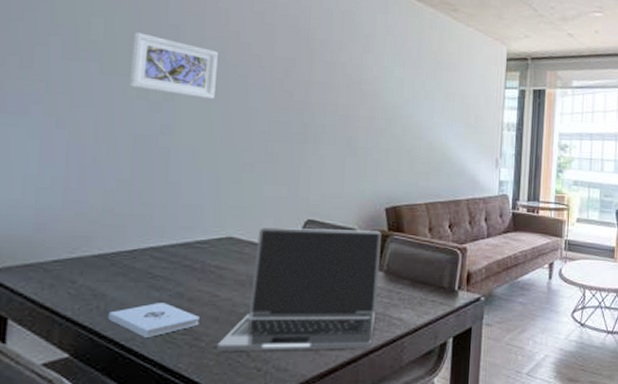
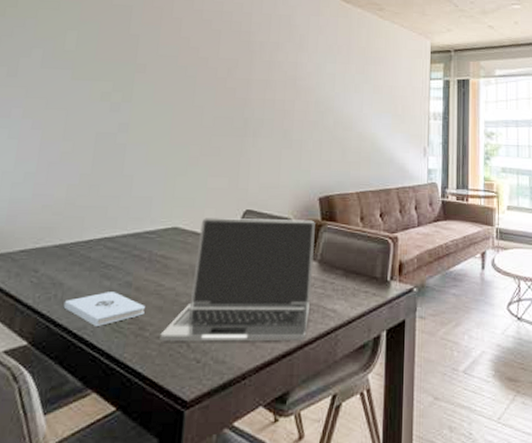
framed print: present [130,32,218,100] -> none [95,42,171,99]

